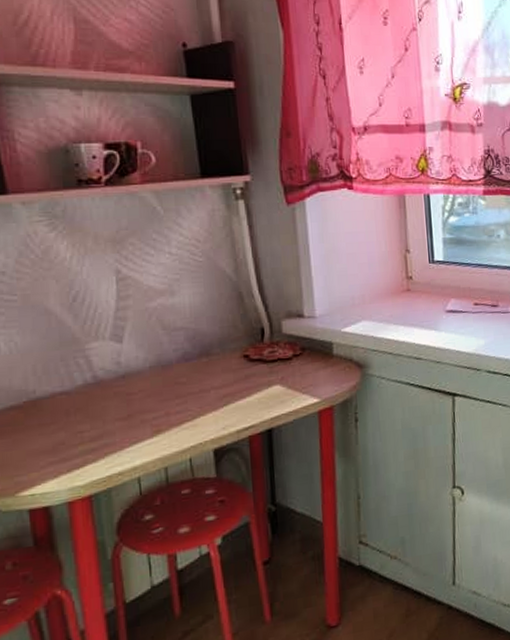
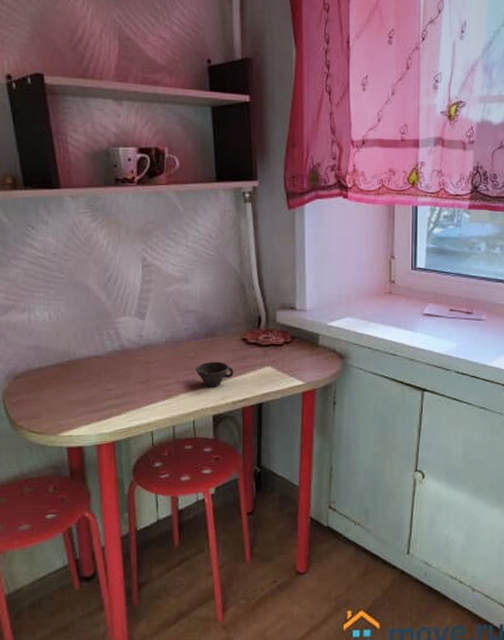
cup: none [189,384,236,416] -> present [195,361,234,387]

